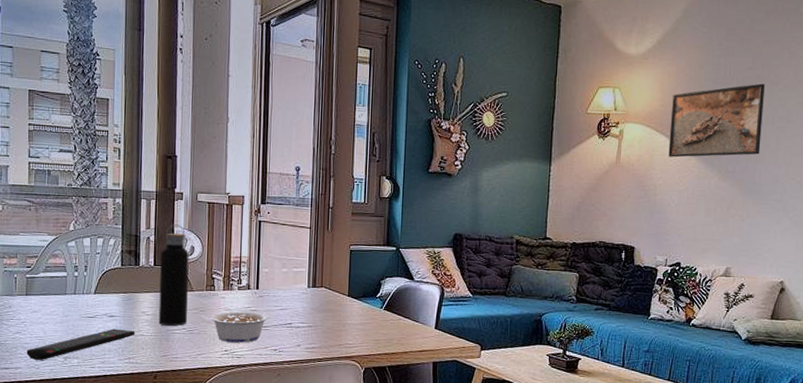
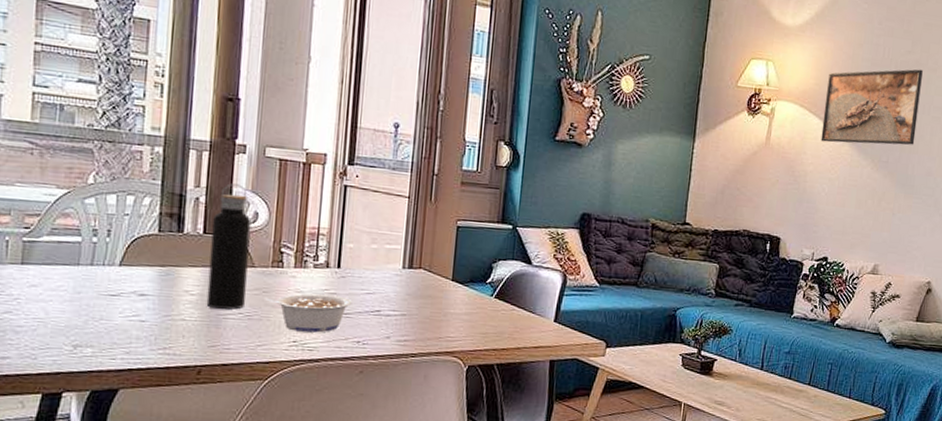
remote control: present [26,328,136,360] -> none [19,310,175,348]

